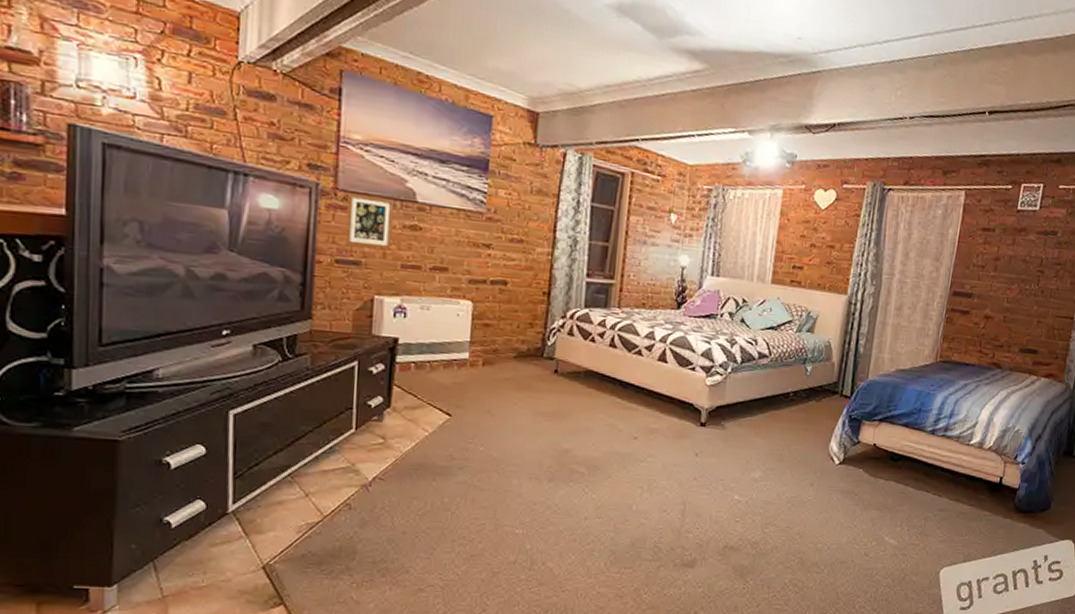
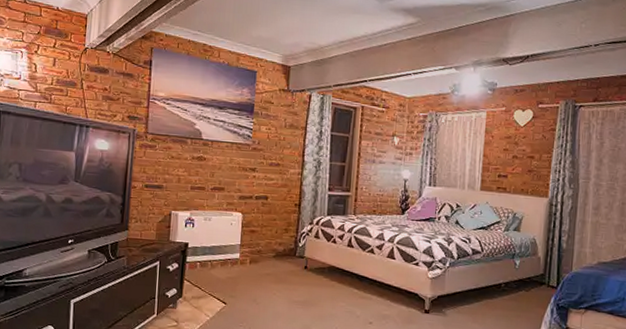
picture frame: present [345,193,395,249] -> none [152,135,187,176]

